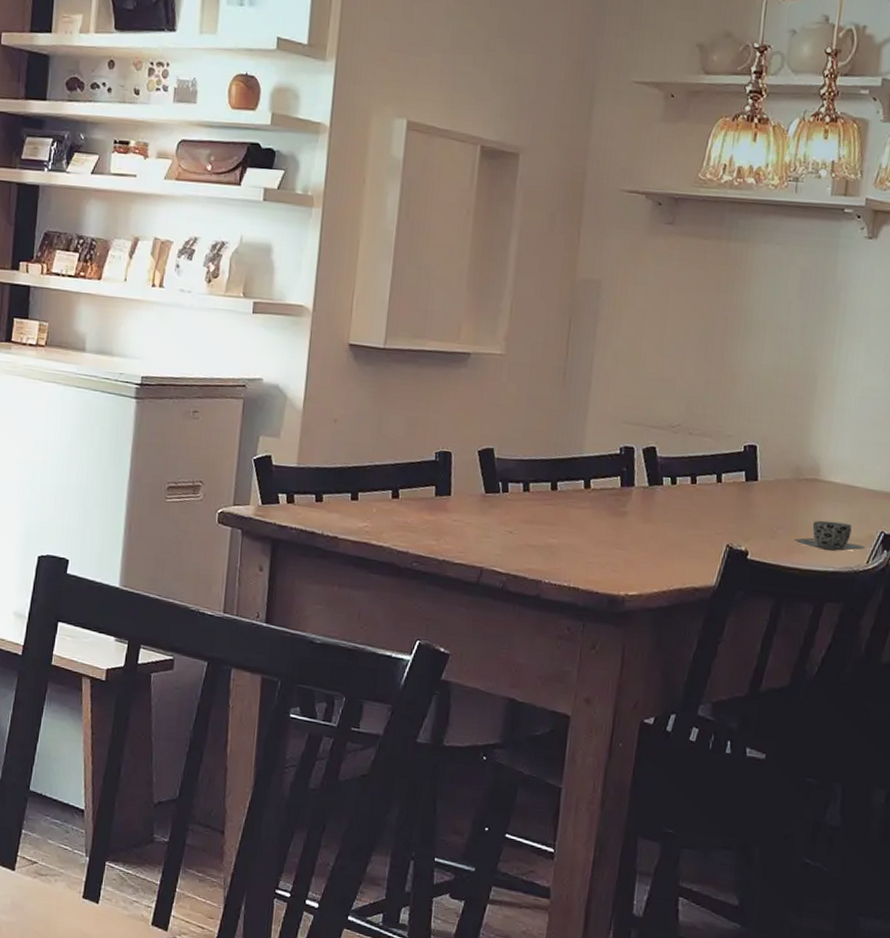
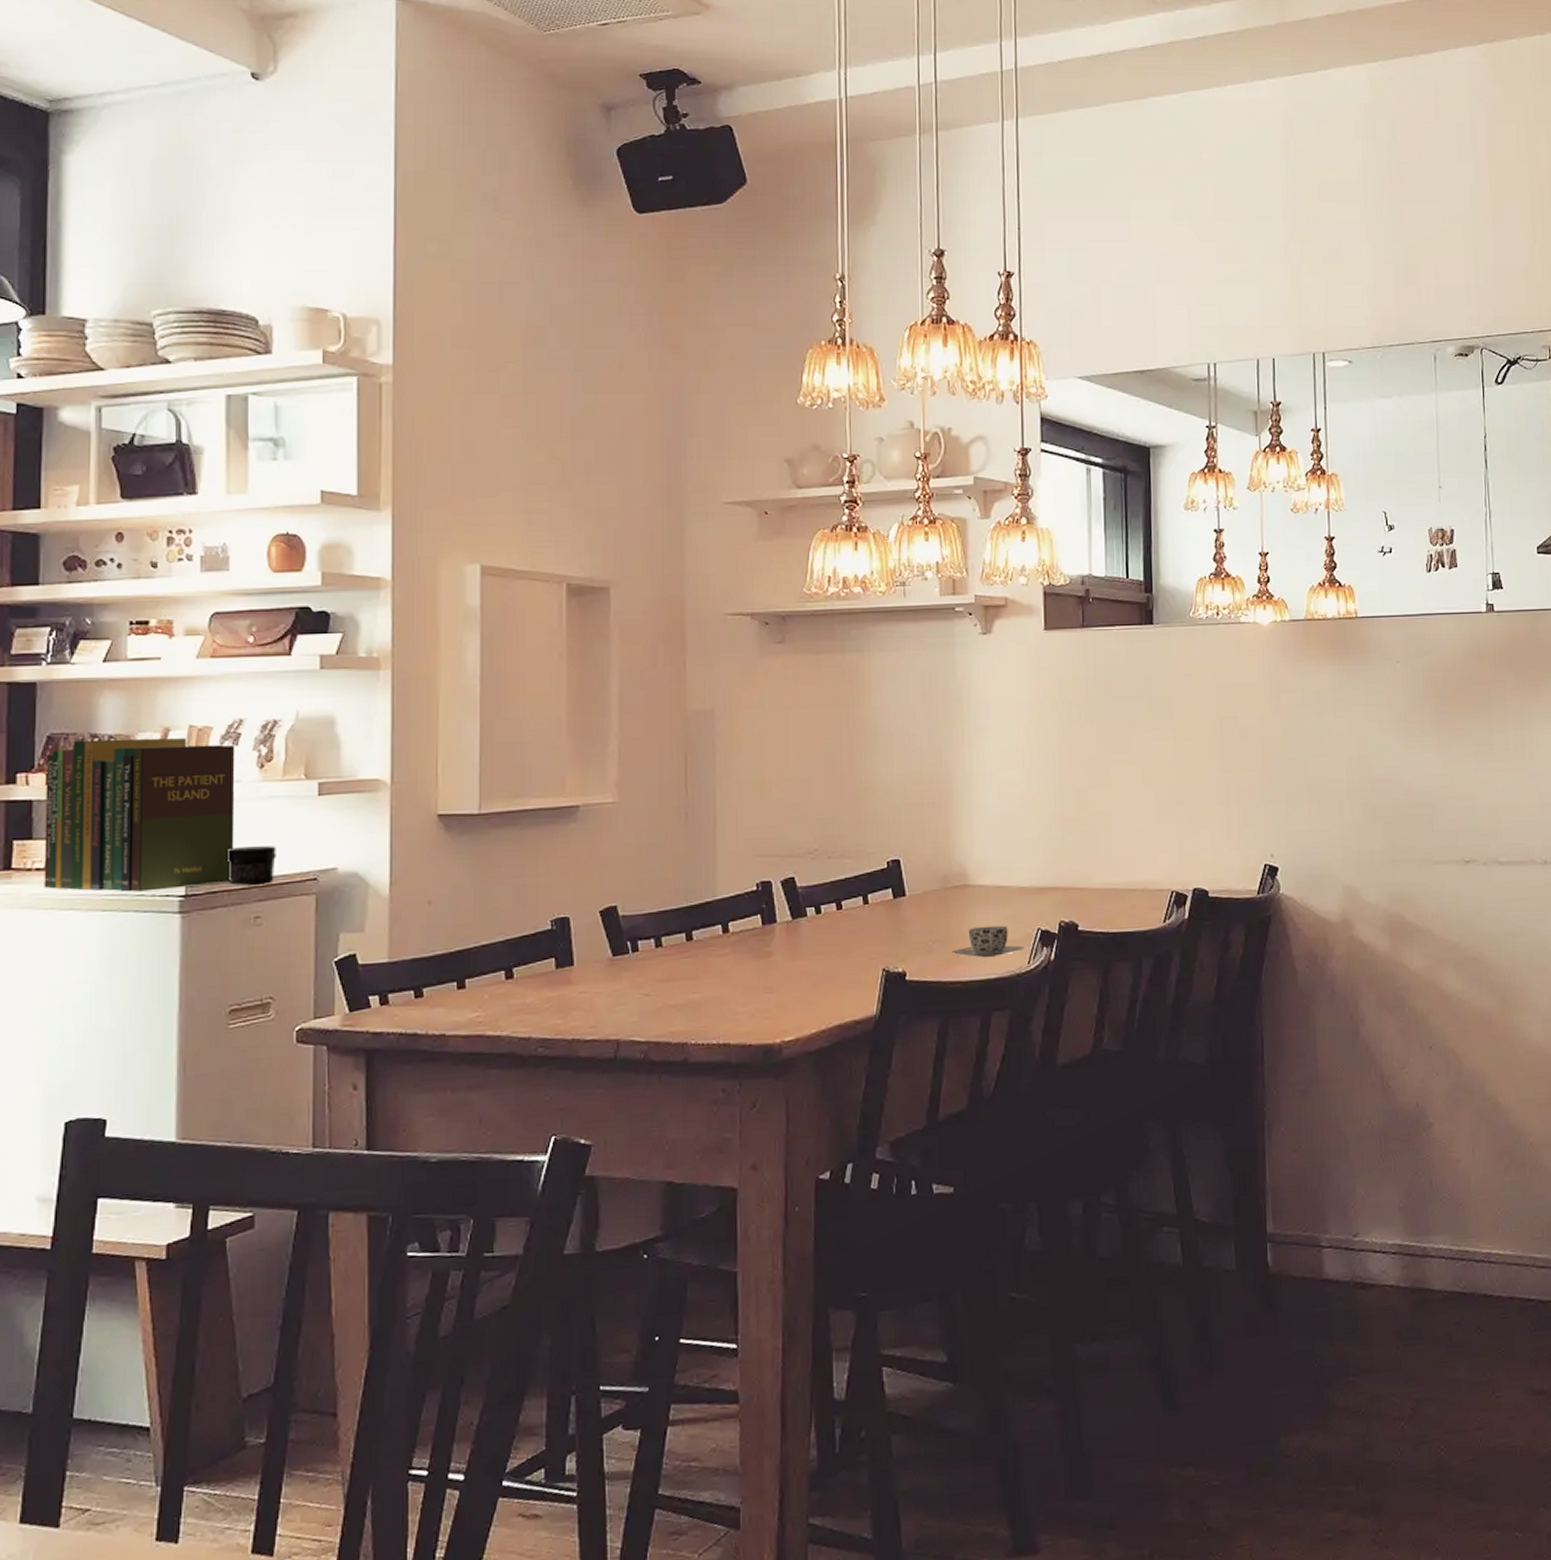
books: none [34,239,190,379] -> present [43,738,235,892]
jar: none [175,348,216,384] -> present [226,846,278,886]

